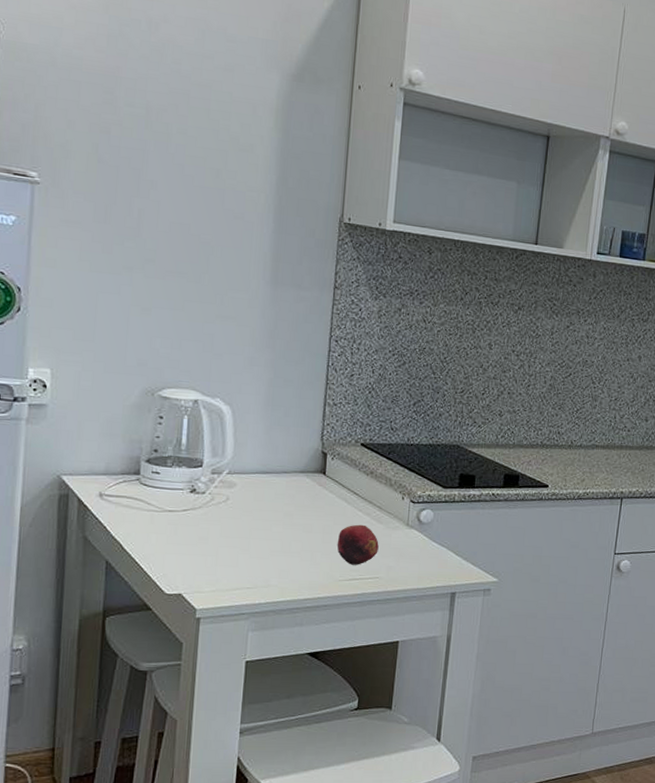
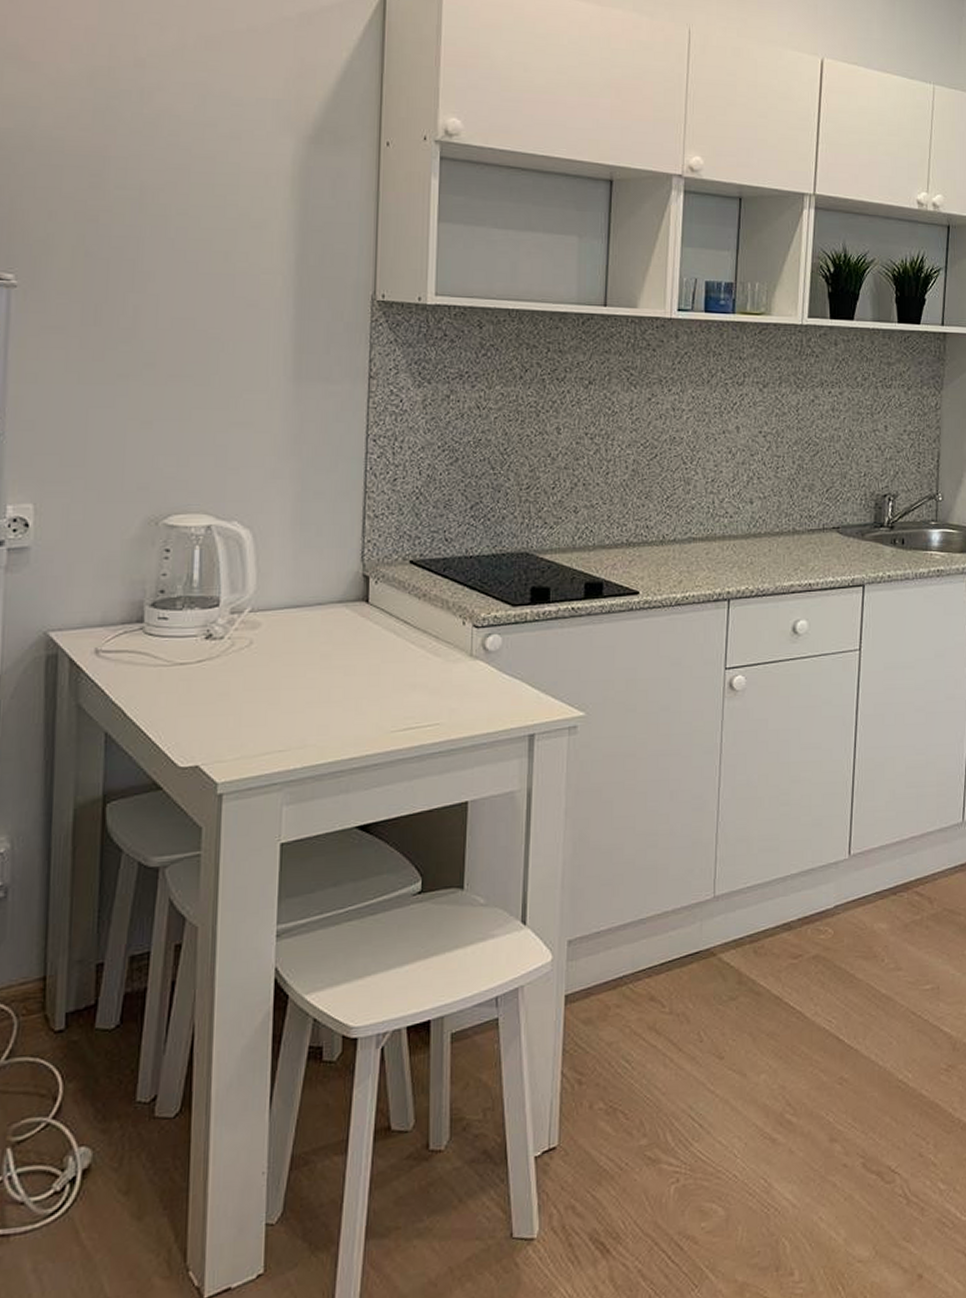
fruit: present [336,524,379,565] -> none [386,660,437,711]

